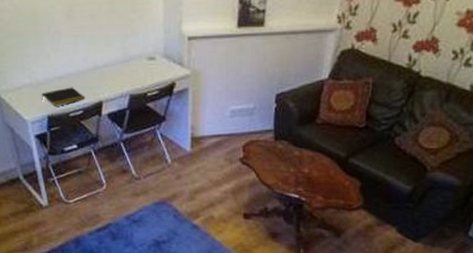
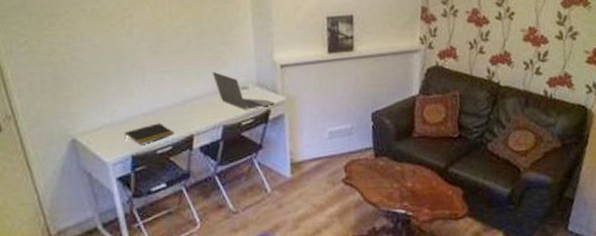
laptop: none [121,39,180,81] -> present [212,71,275,110]

